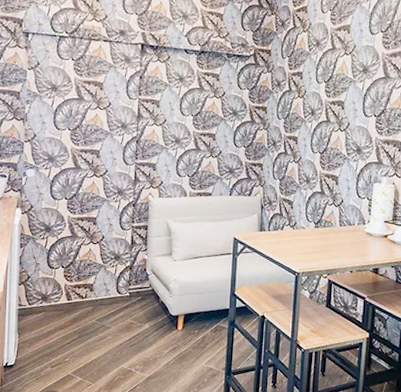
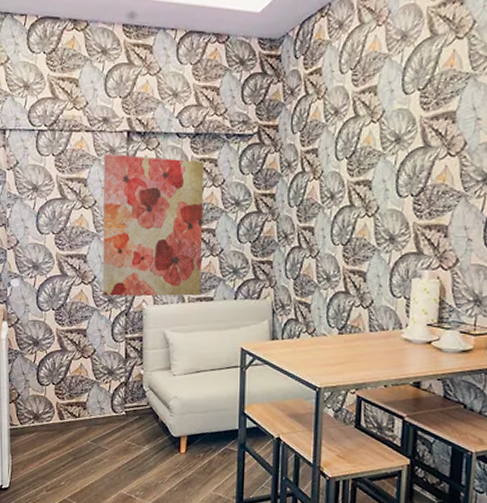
wall art: none [113,62,208,191] -> present [103,153,204,297]

